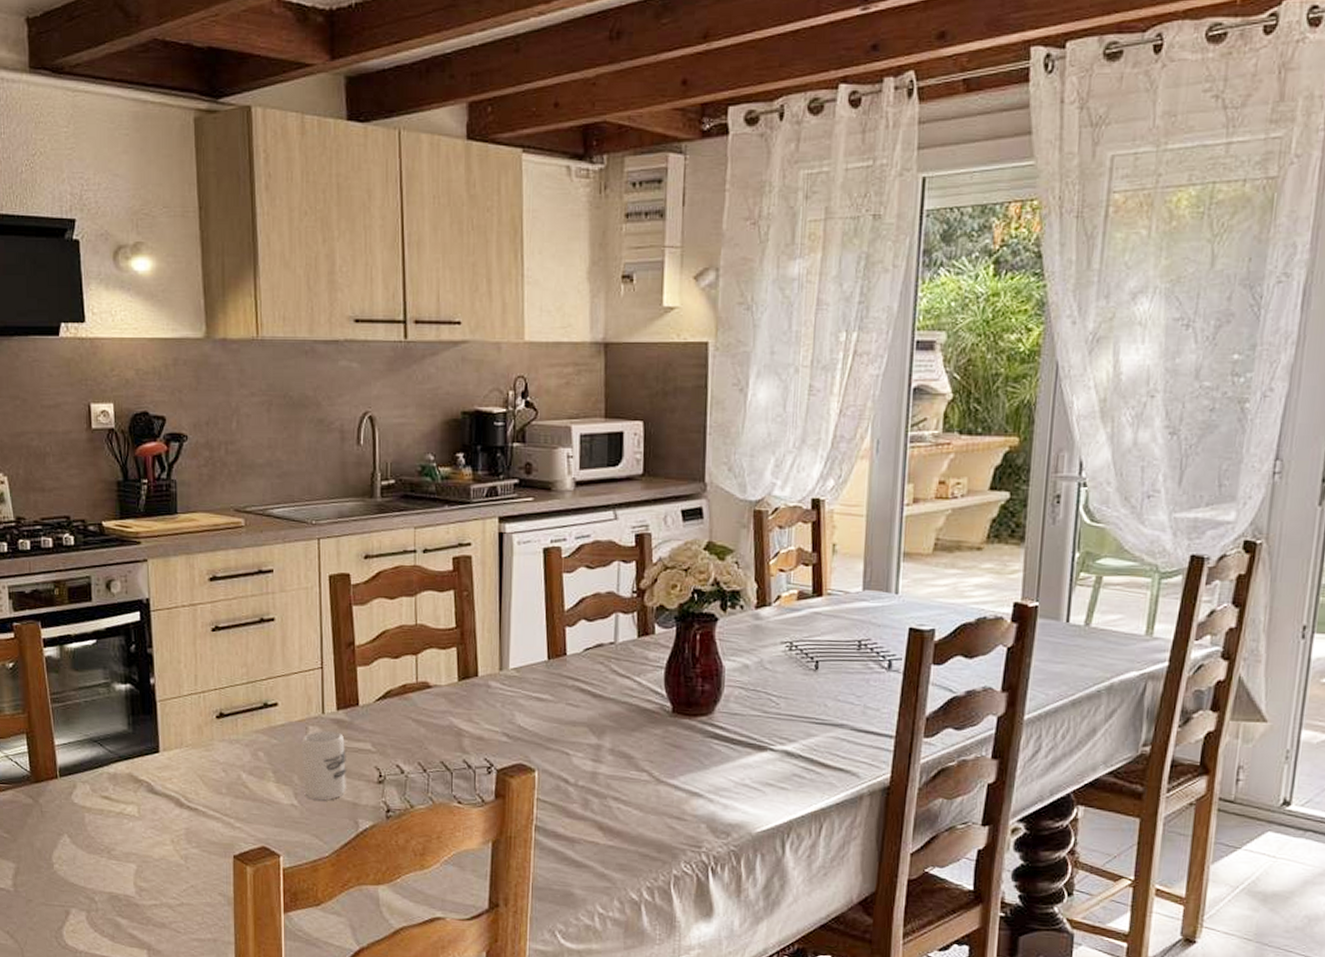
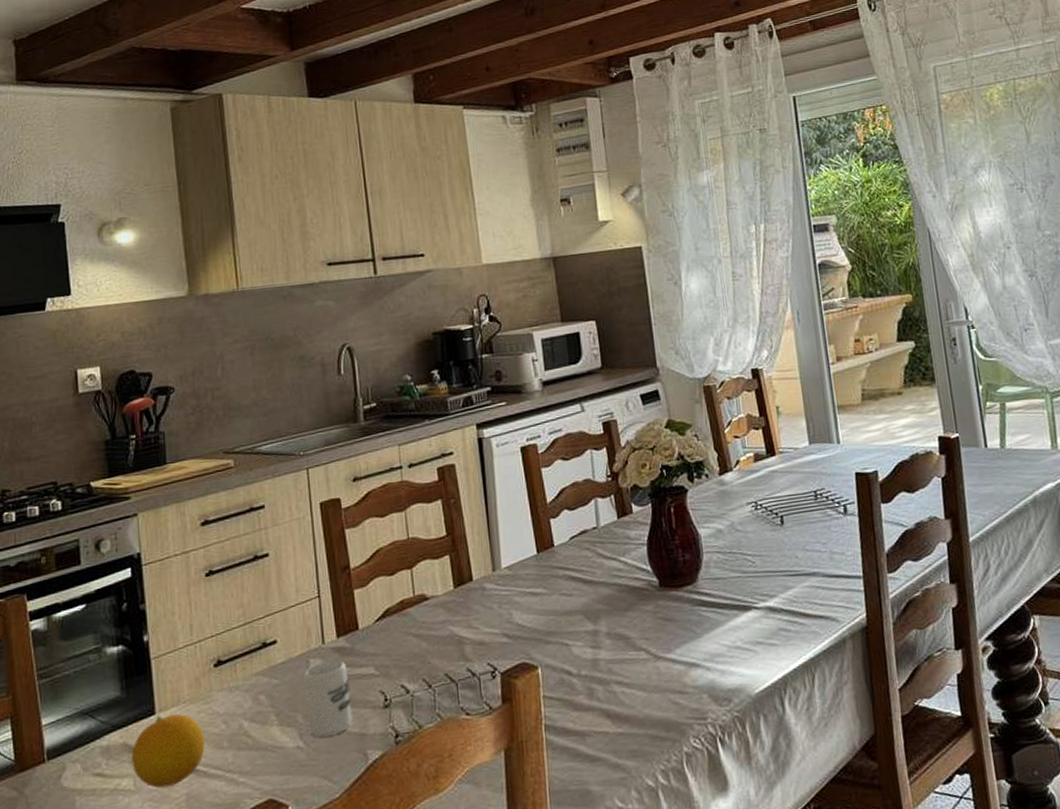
fruit: none [136,754,205,820] -> present [131,714,205,788]

